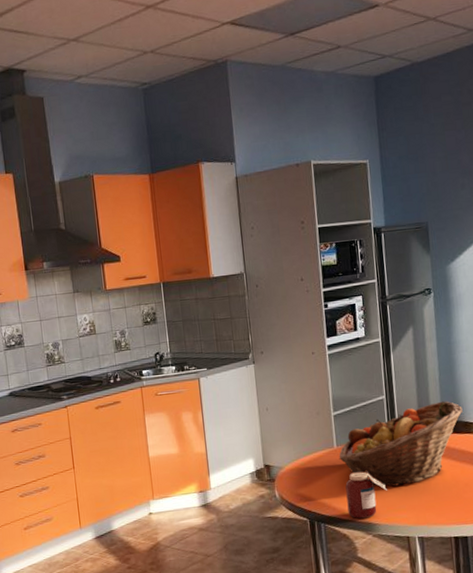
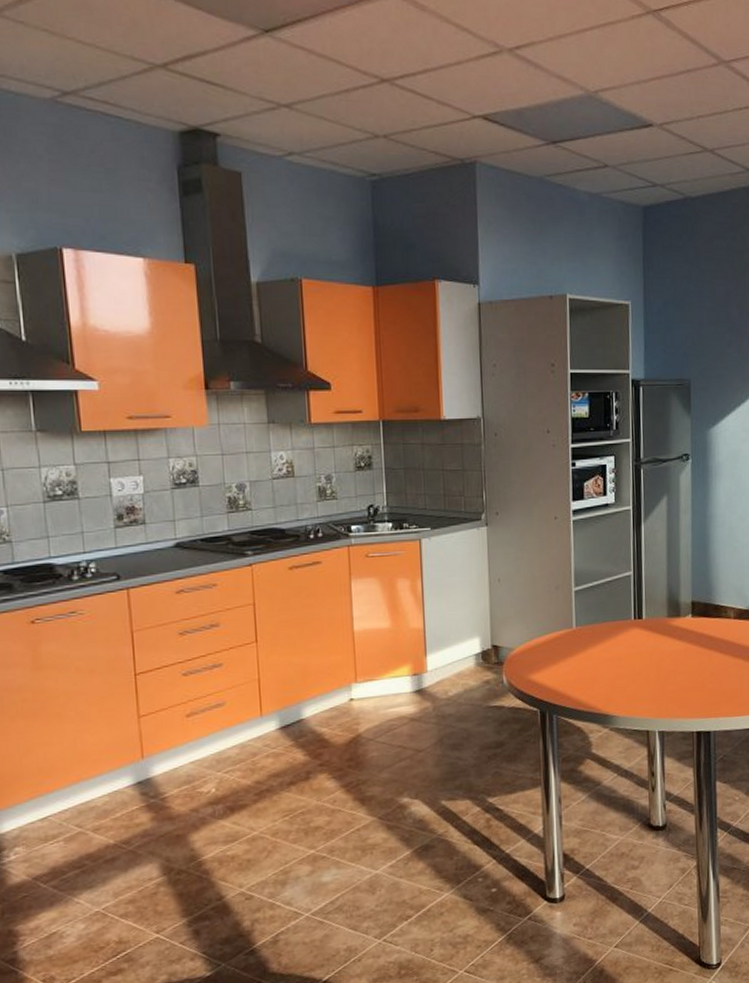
fruit basket: present [339,401,463,486] -> none [577,580,714,674]
jar: present [345,471,387,519] -> none [583,656,628,710]

